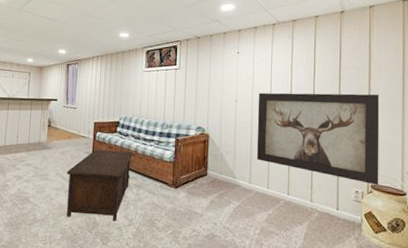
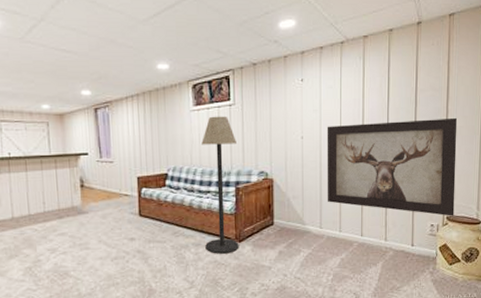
cabinet: present [66,149,133,222] -> none [110,207,187,288]
floor lamp: none [145,77,179,197] -> present [201,116,239,254]

